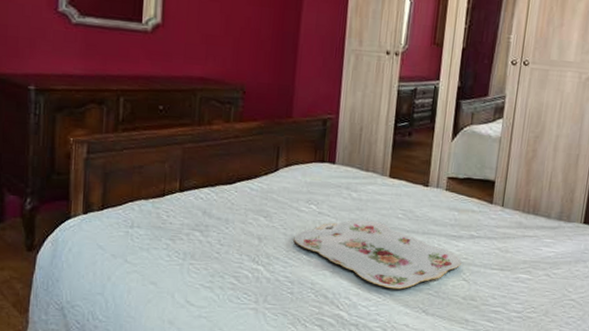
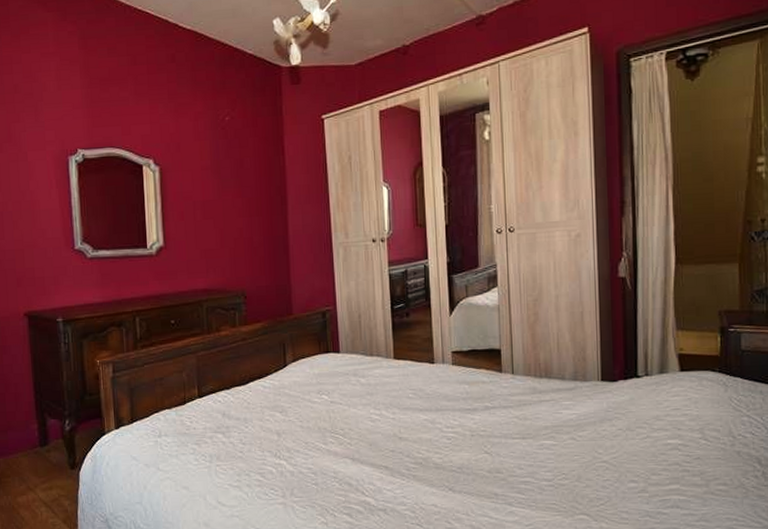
serving tray: present [293,220,462,290] -> none [310,403,480,470]

